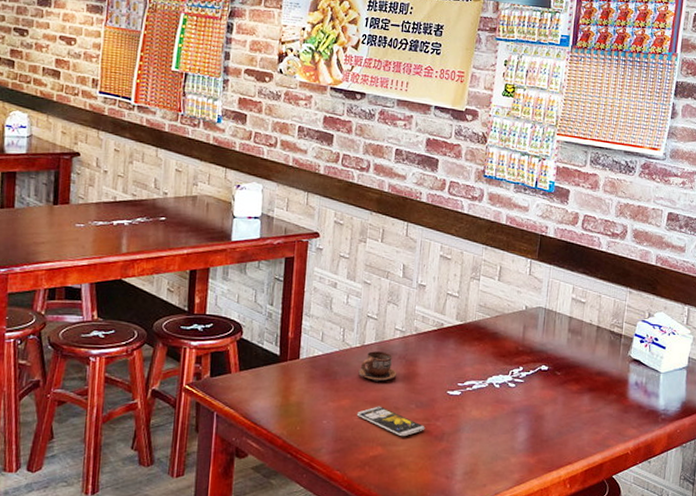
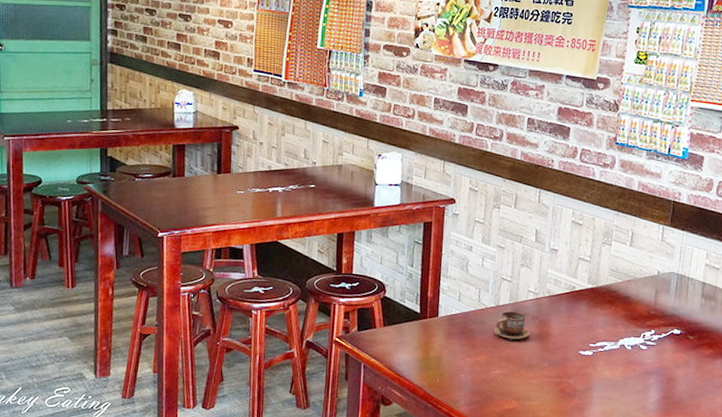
smartphone: present [356,406,425,437] -> none [492,363,558,393]

